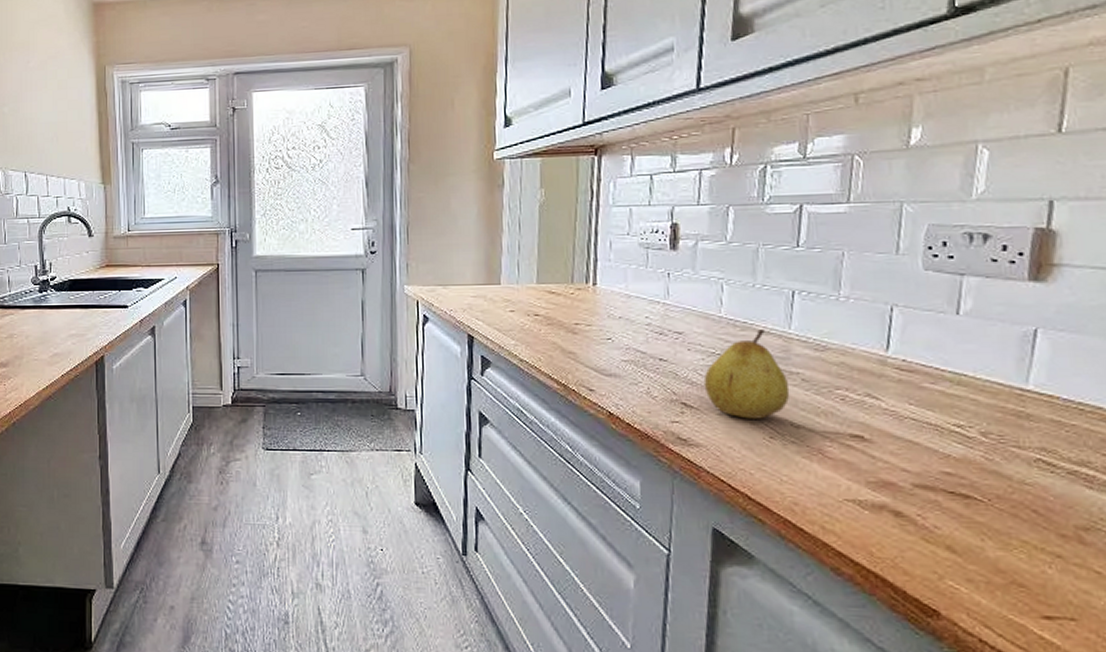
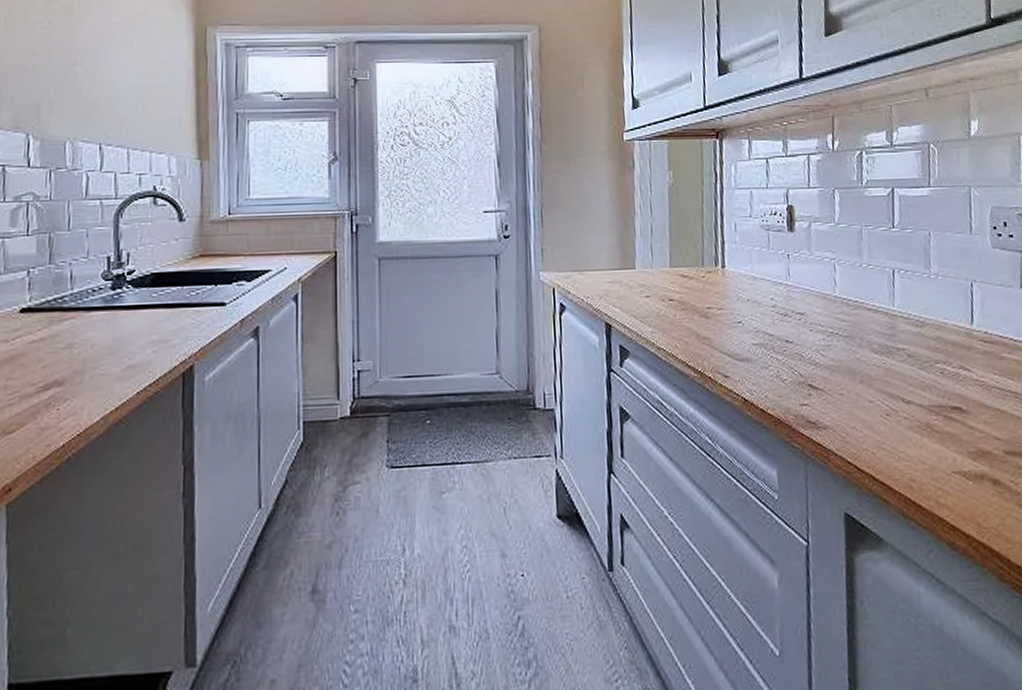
fruit: present [703,329,790,419] -> none [825,308,899,397]

